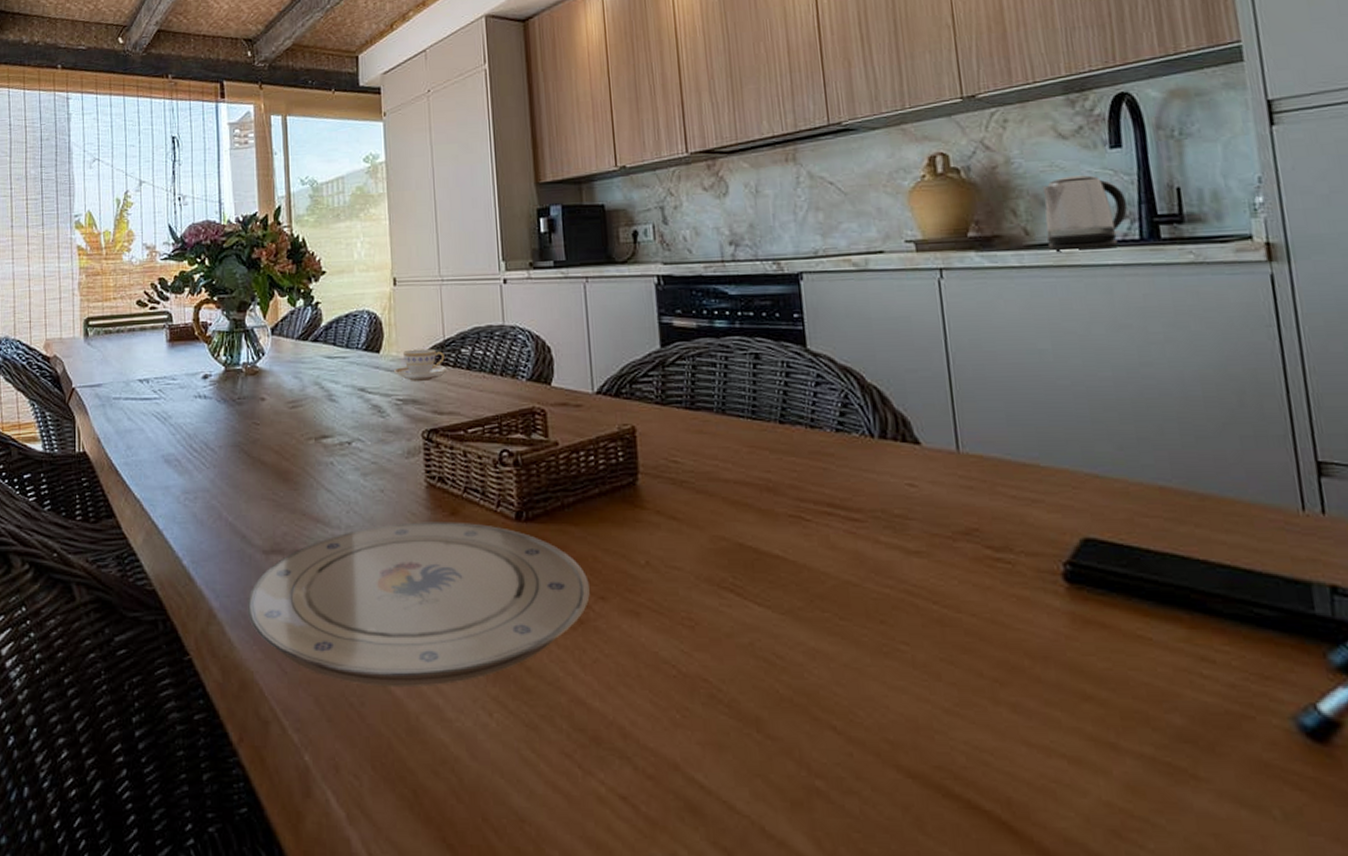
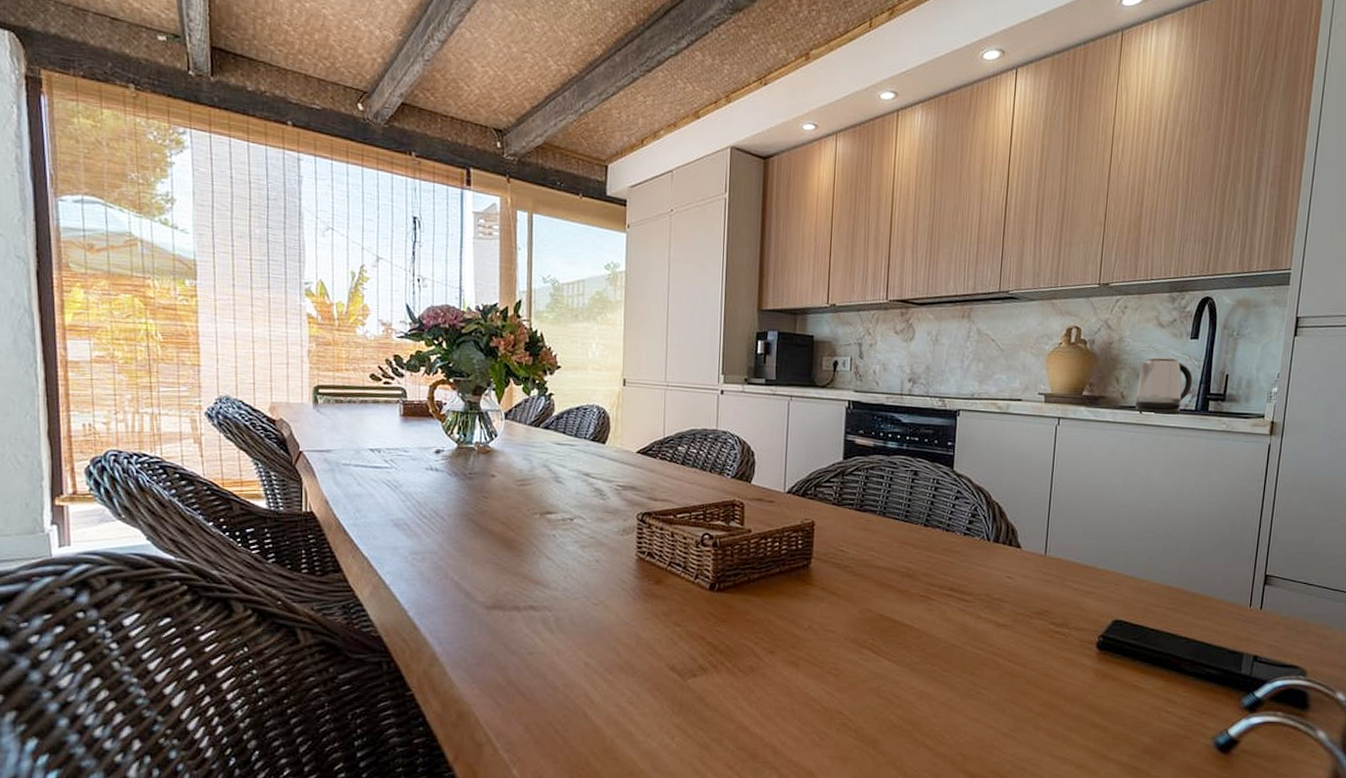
plate: present [247,522,590,687] -> none [468,588,763,717]
teacup: present [393,348,448,382] -> none [616,443,665,472]

